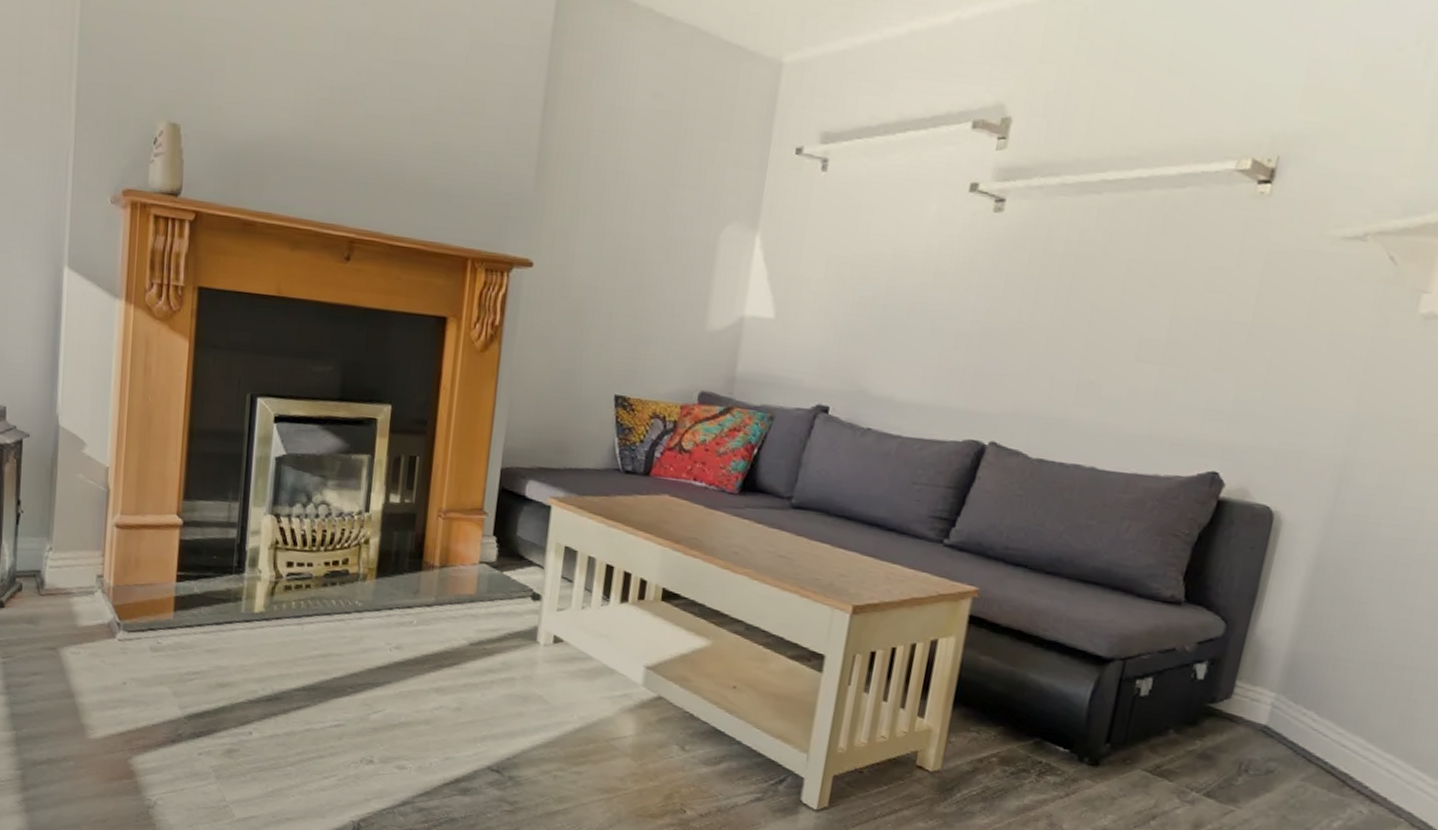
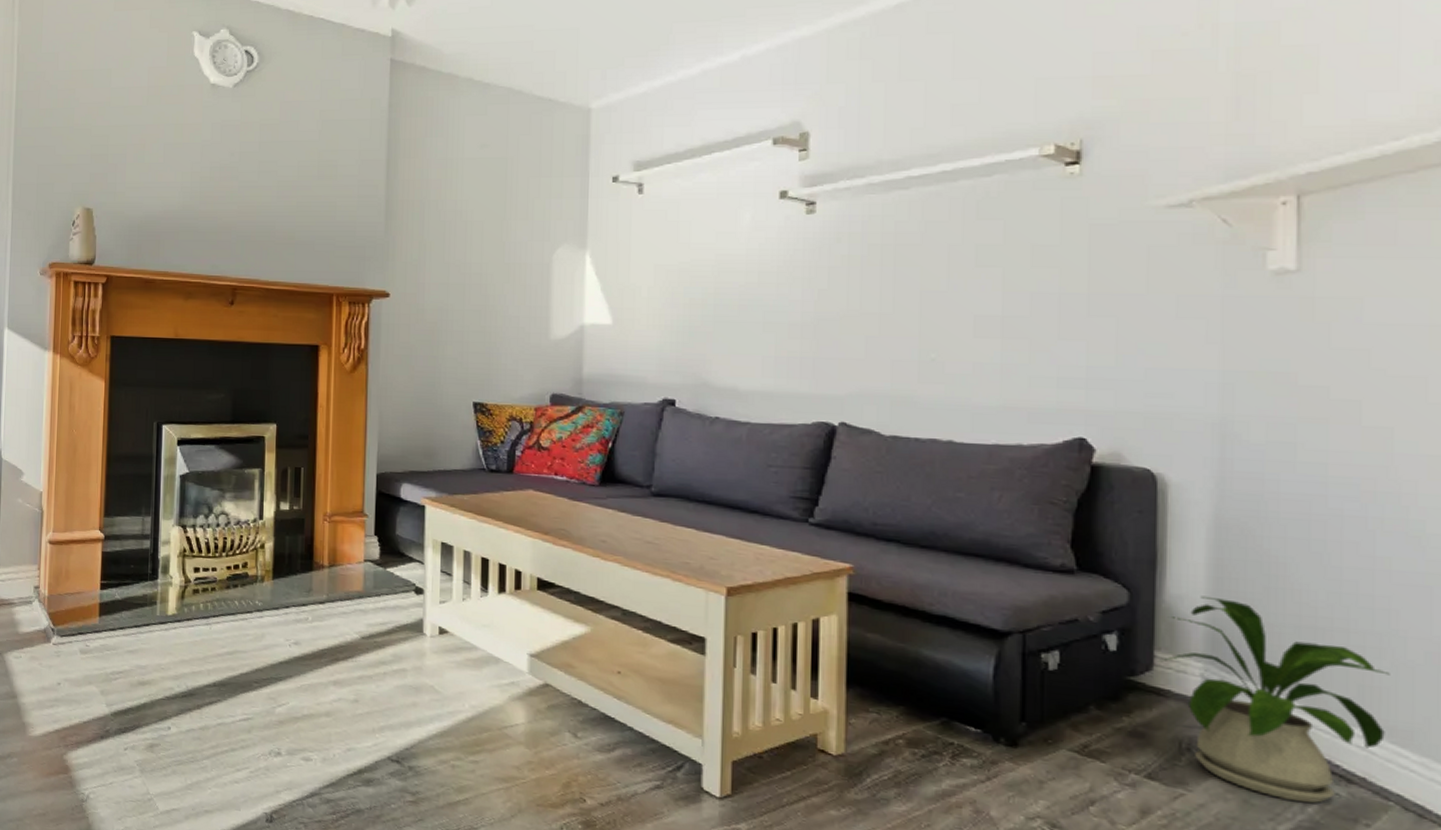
house plant: none [1237,630,1430,820] -> present [1157,595,1390,804]

